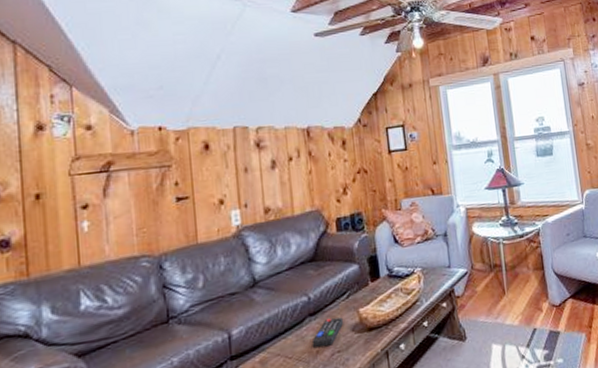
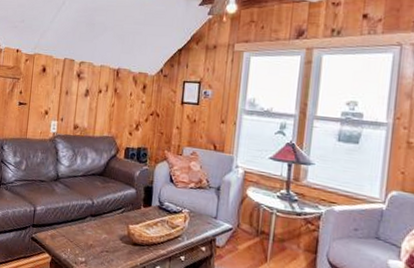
remote control: present [311,317,344,348] -> none [88,223,116,245]

